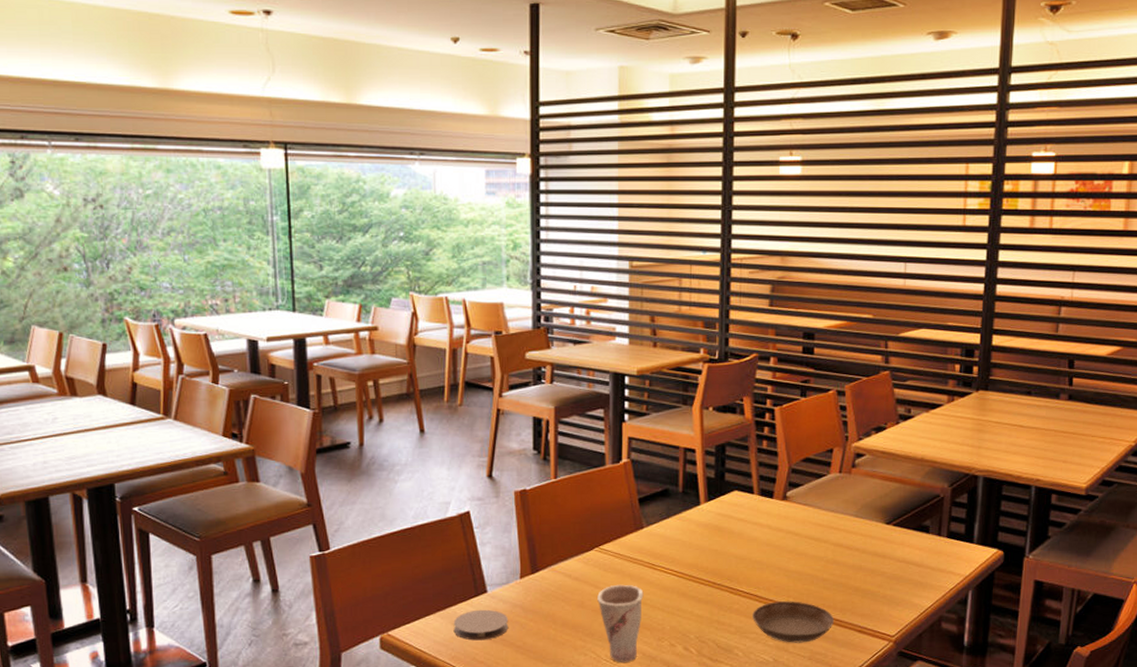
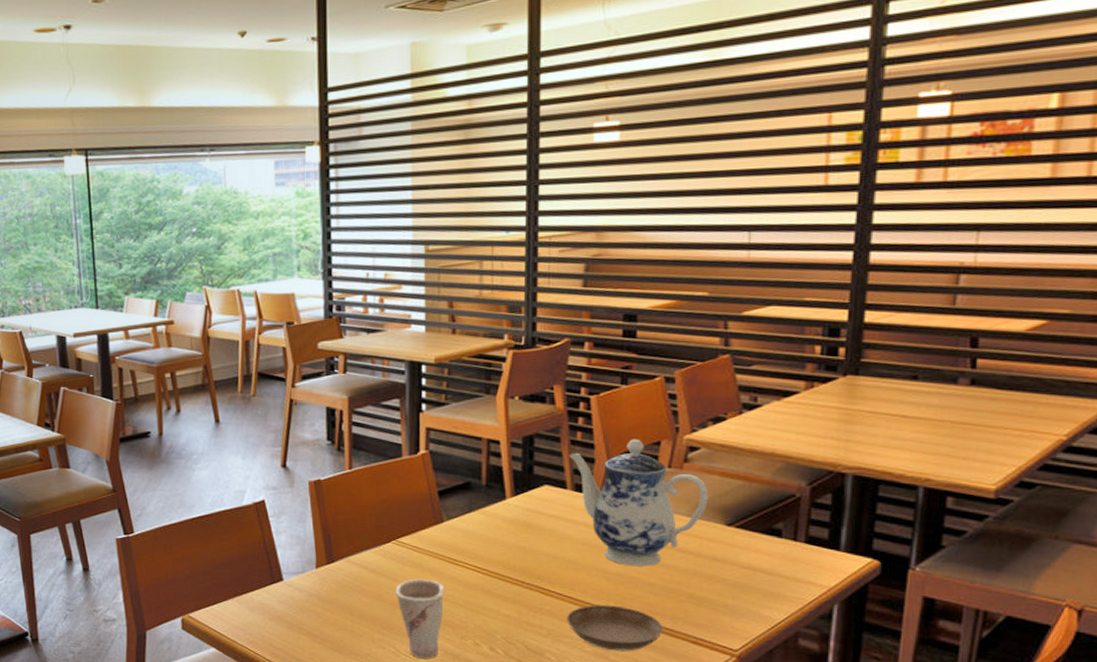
coaster: present [453,609,508,641] -> none [250,597,304,627]
teapot: none [756,447,871,564] -> present [569,439,708,567]

